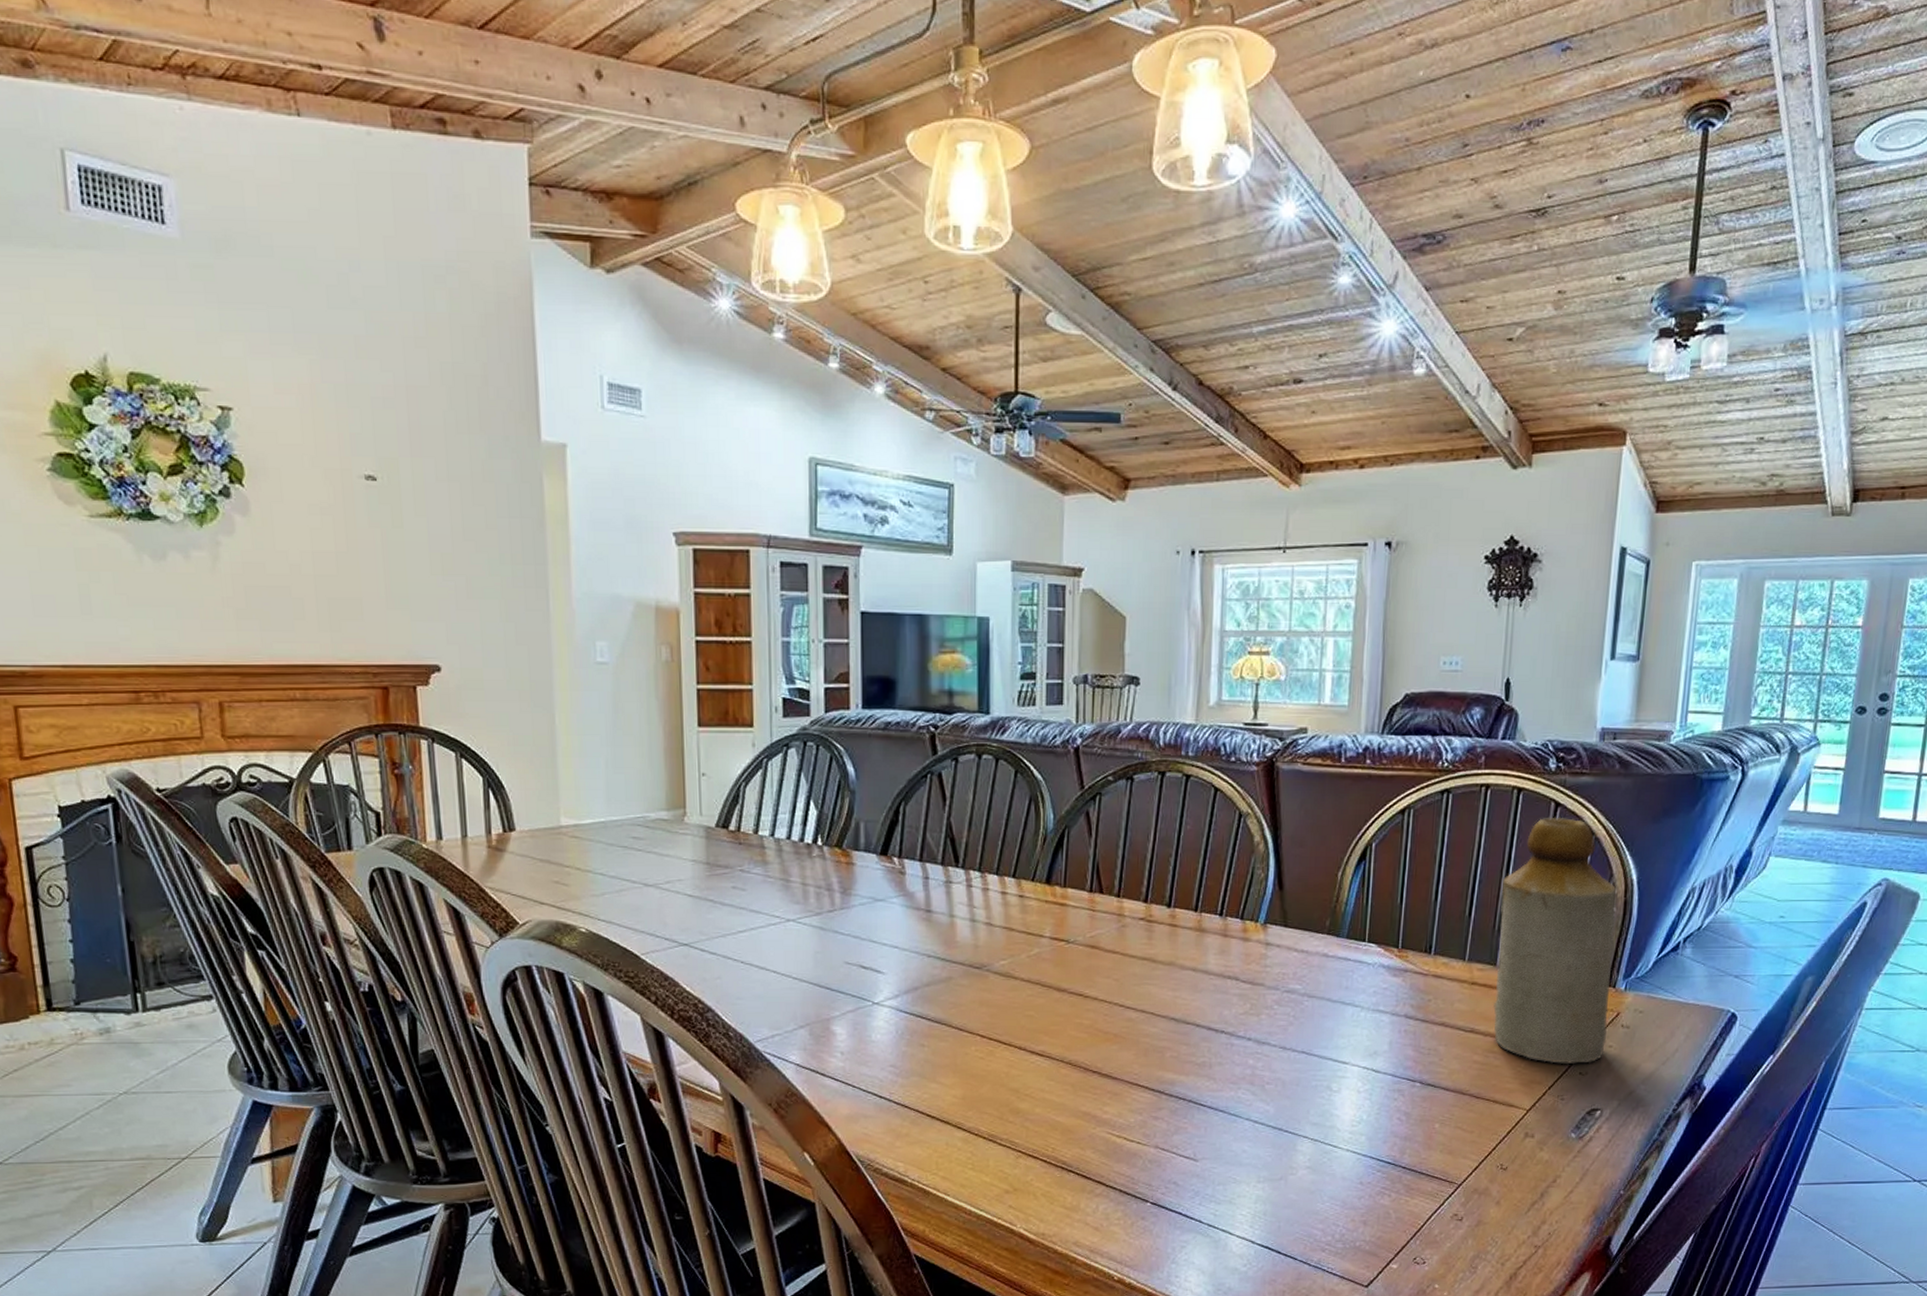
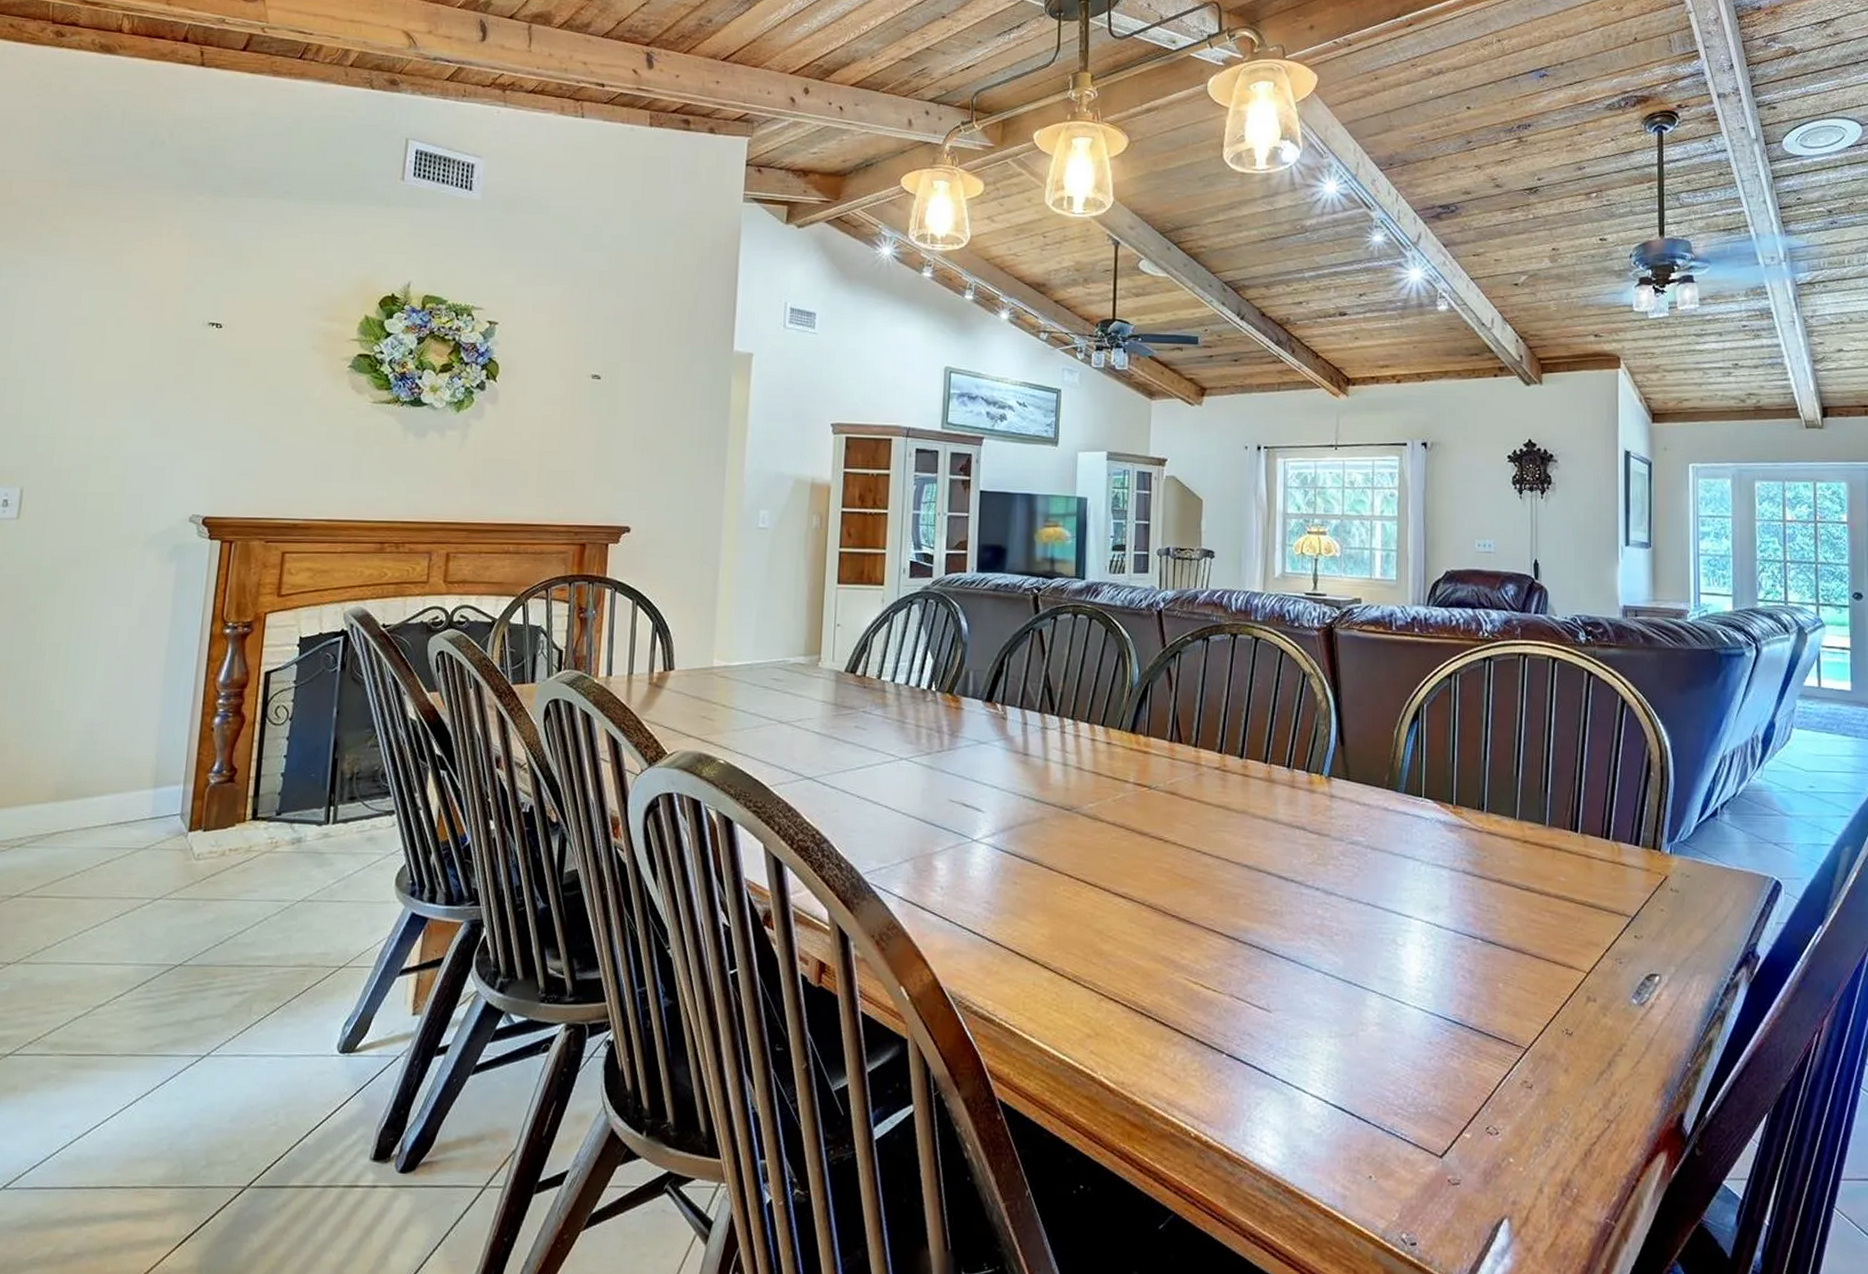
bottle: present [1493,817,1616,1065] -> none [1545,685,1658,927]

